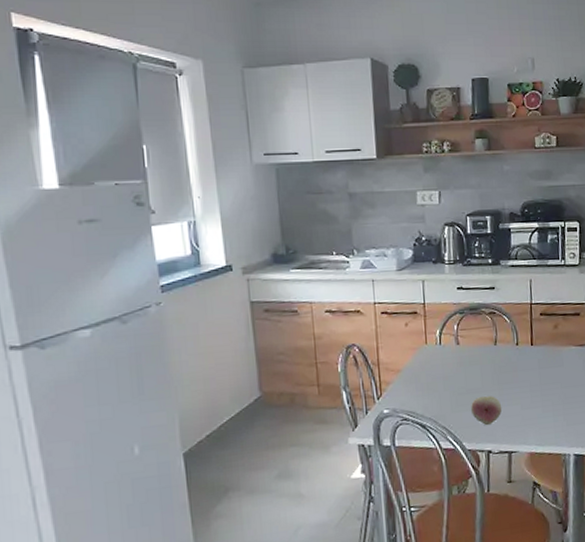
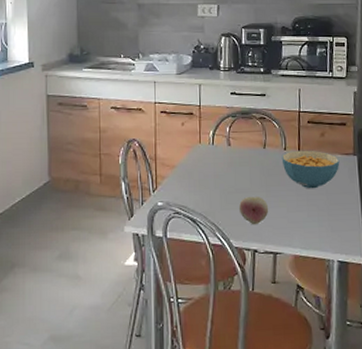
cereal bowl: none [513,343,574,384] -> present [281,150,340,189]

